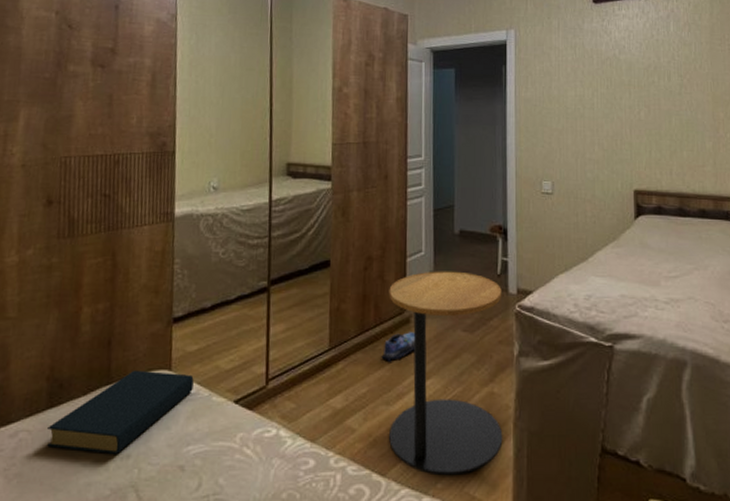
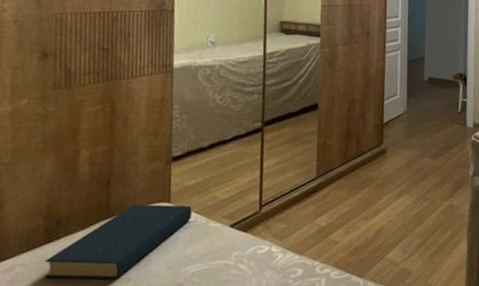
shoe: present [381,332,416,363] -> none [361,160,391,187]
side table: present [389,271,503,476] -> none [367,110,461,273]

